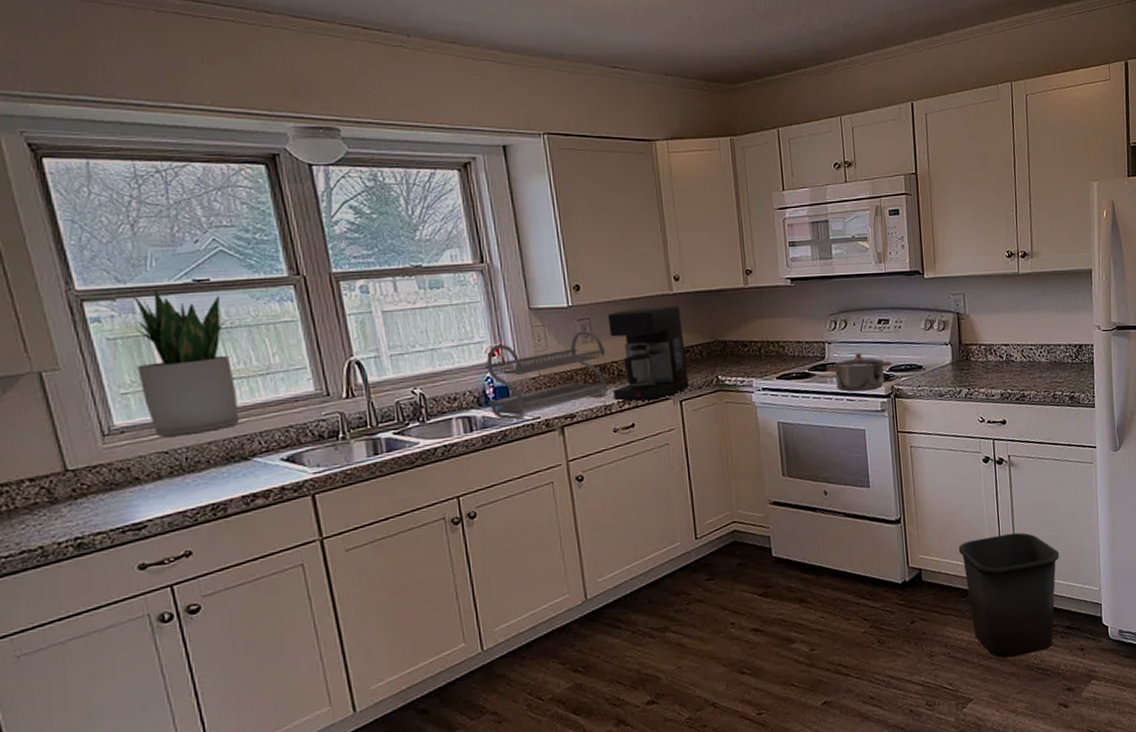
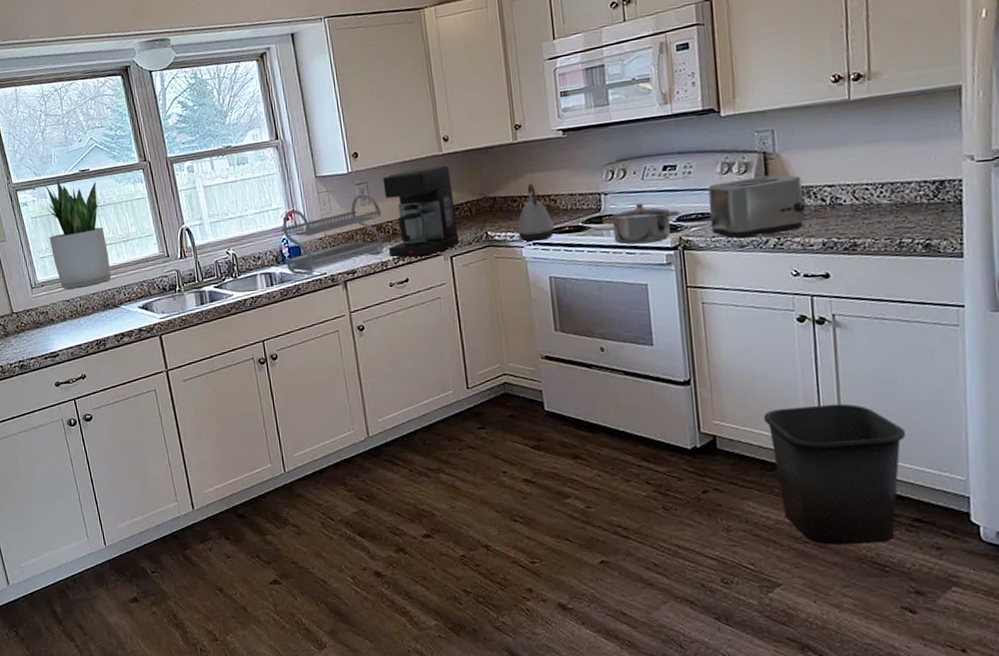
kettle: none [746,329,783,387] -> present [516,183,555,242]
toaster: none [914,333,988,388] -> present [708,174,805,238]

